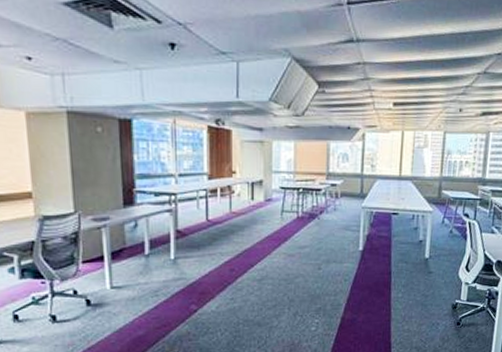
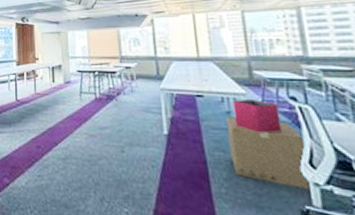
cardboard box: none [411,231,466,287] -> present [226,116,310,189]
storage bin: none [419,217,455,245] -> present [232,100,282,133]

